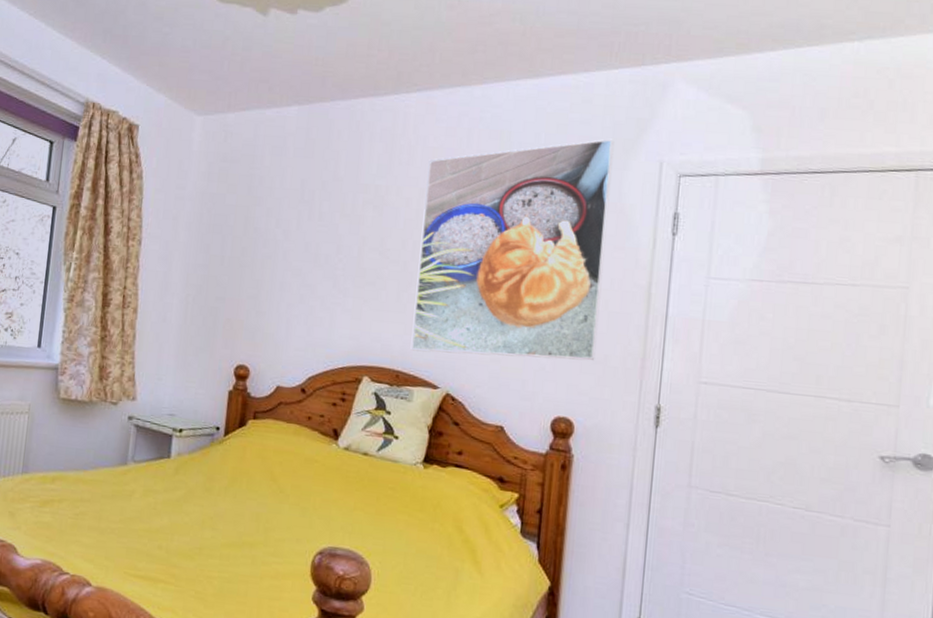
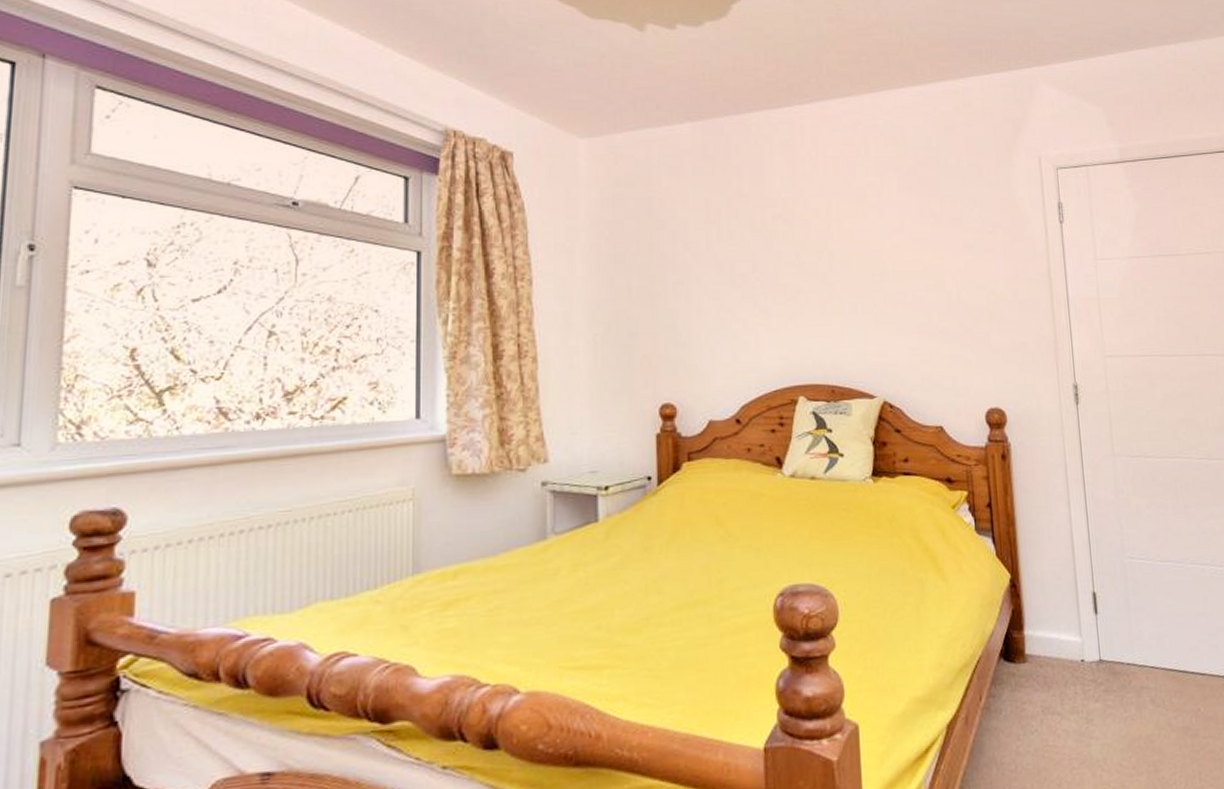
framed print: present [410,138,613,360] -> none [831,138,1014,363]

